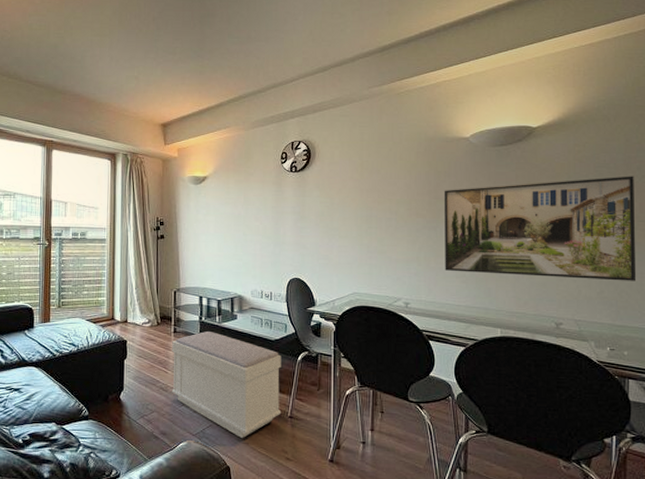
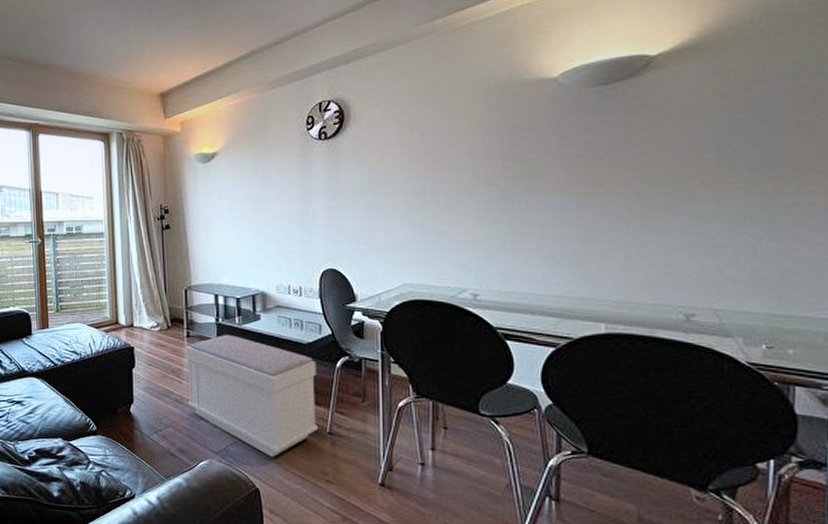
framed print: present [444,176,637,281] -> none [523,111,809,256]

